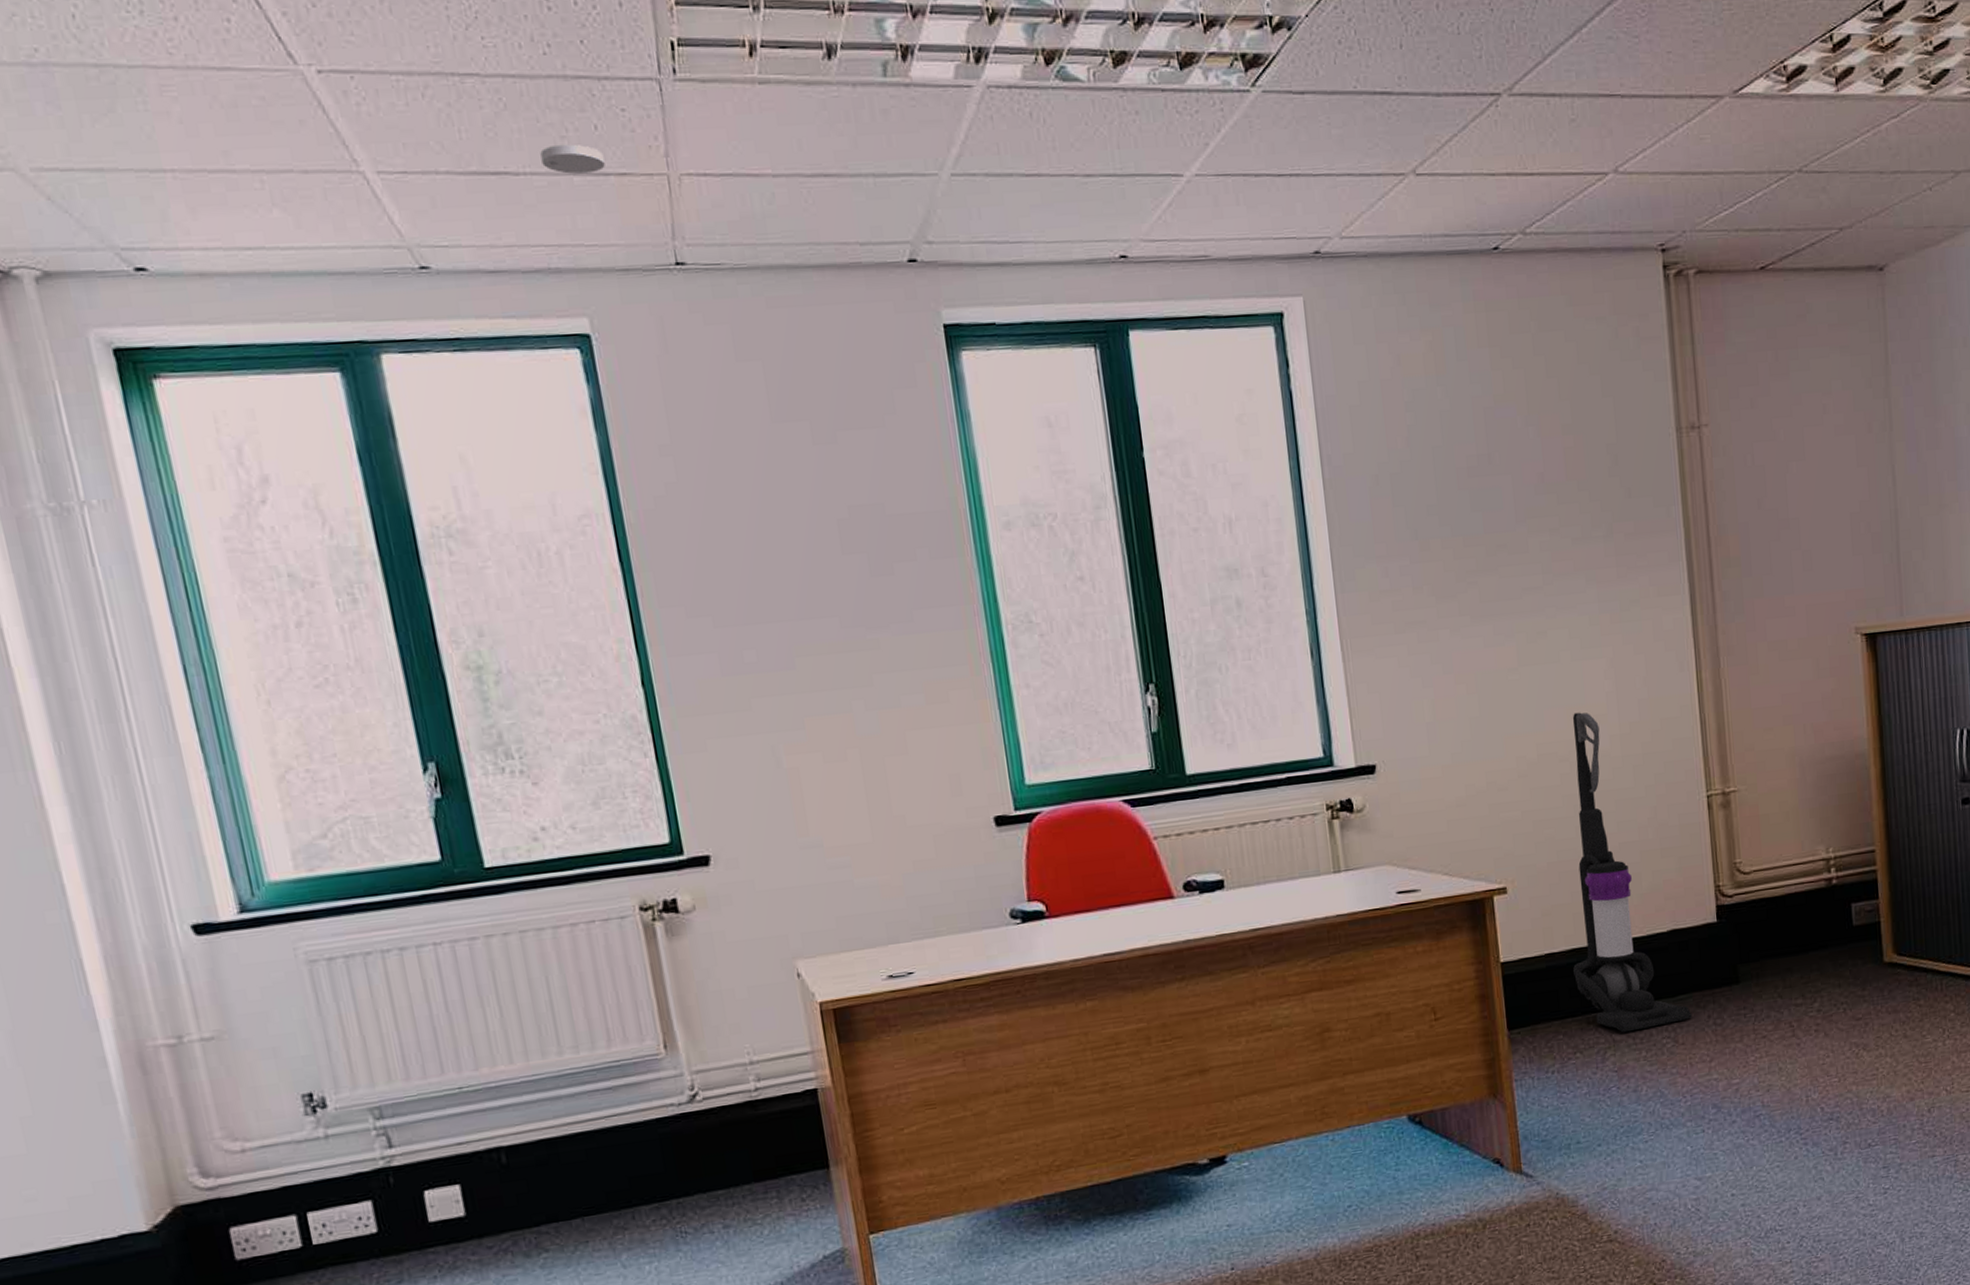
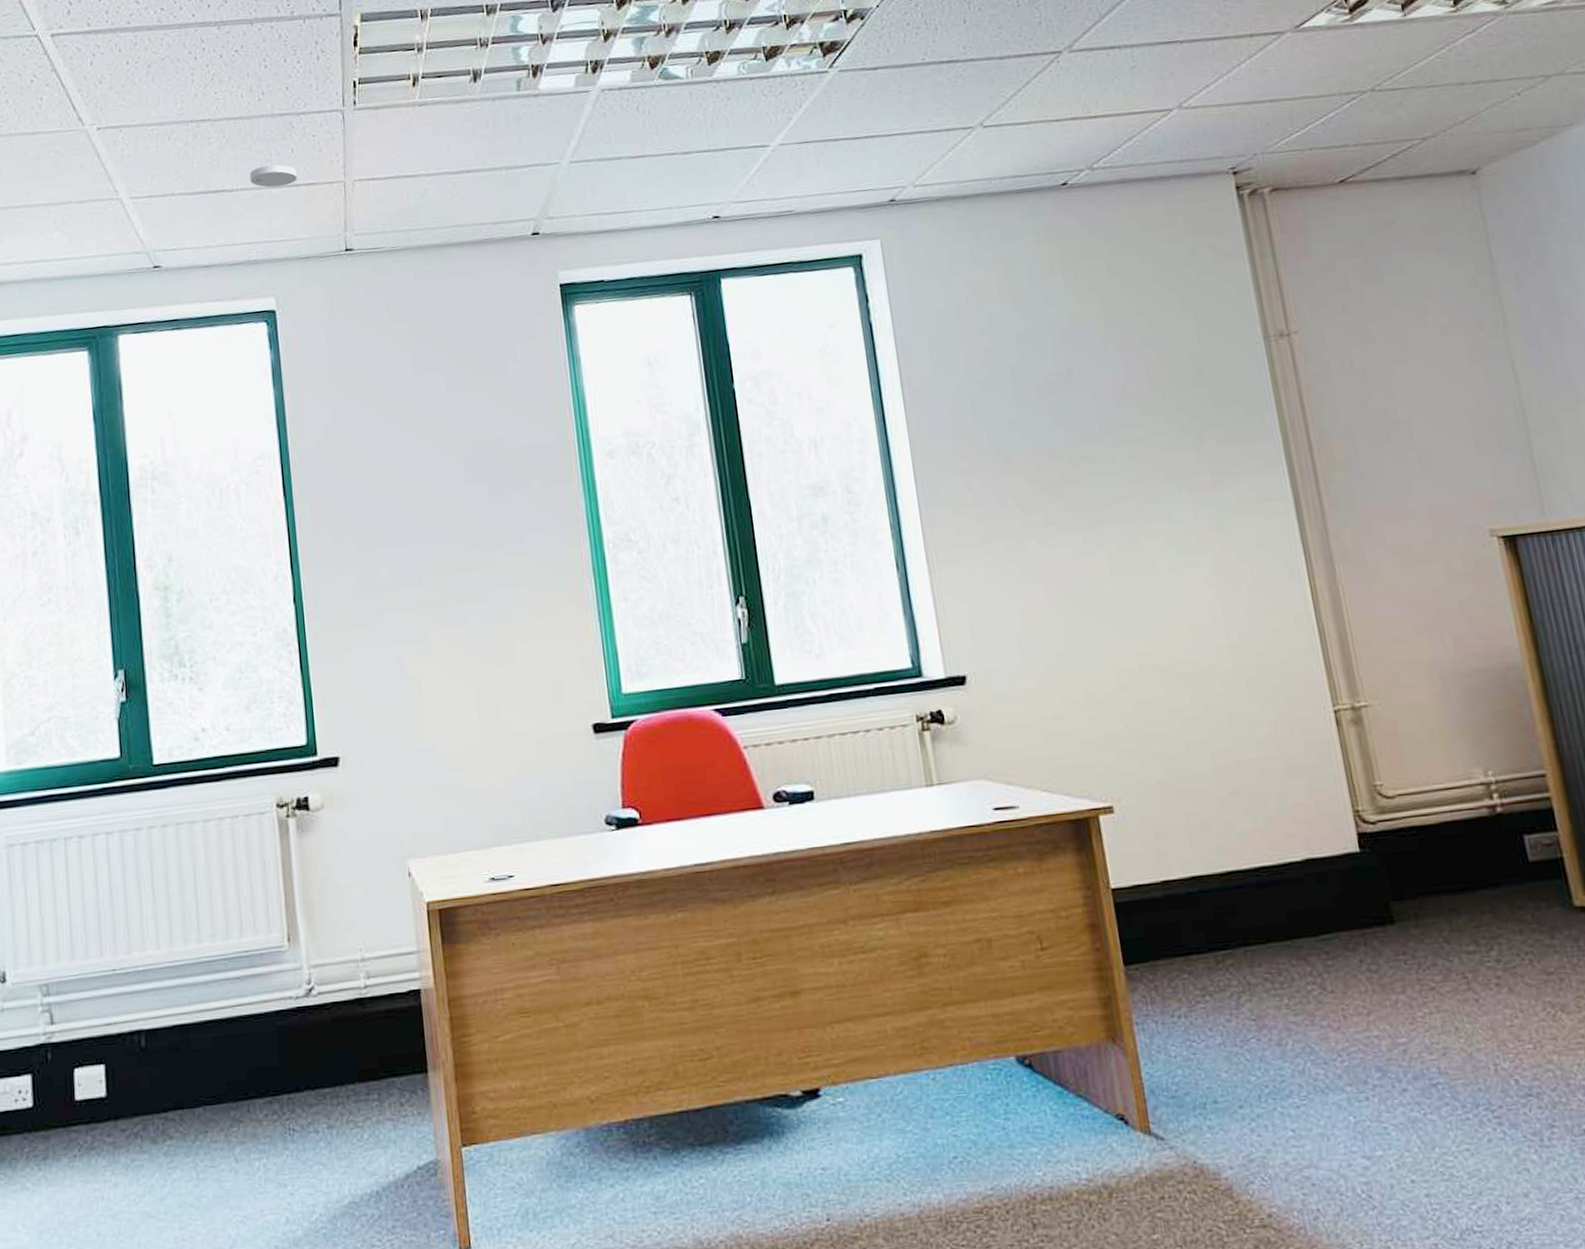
vacuum cleaner: present [1572,712,1693,1033] -> none [1173,622,1341,975]

